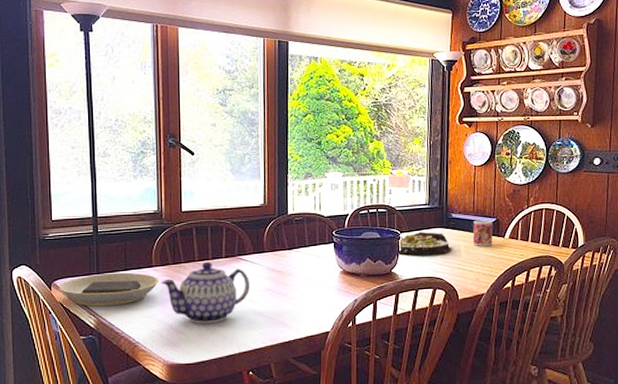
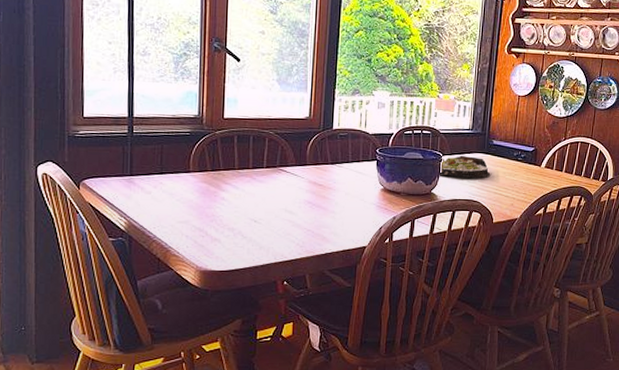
plate: present [59,272,159,307] -> none [88,175,196,209]
teapot: present [161,261,250,324] -> none [198,170,290,233]
mug: present [472,219,493,246] -> none [510,148,531,174]

